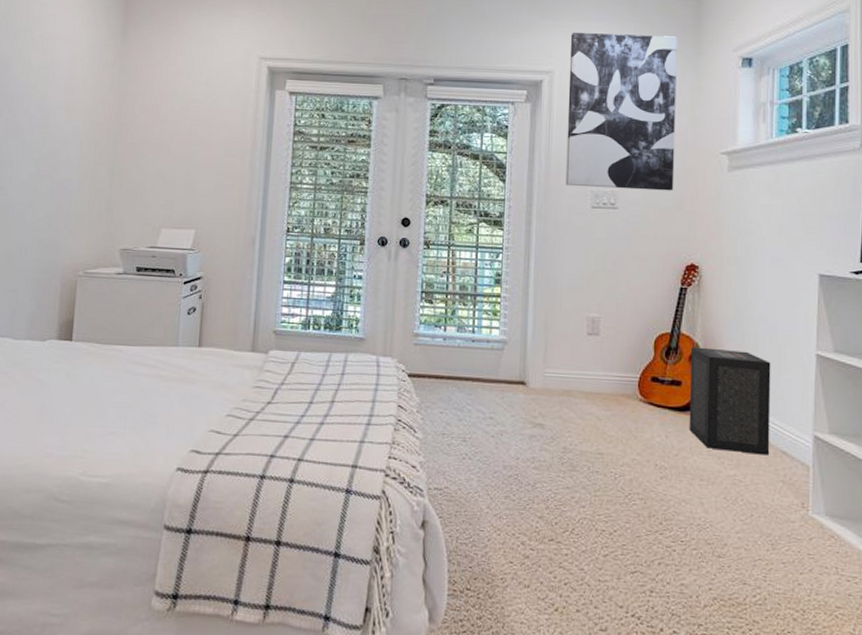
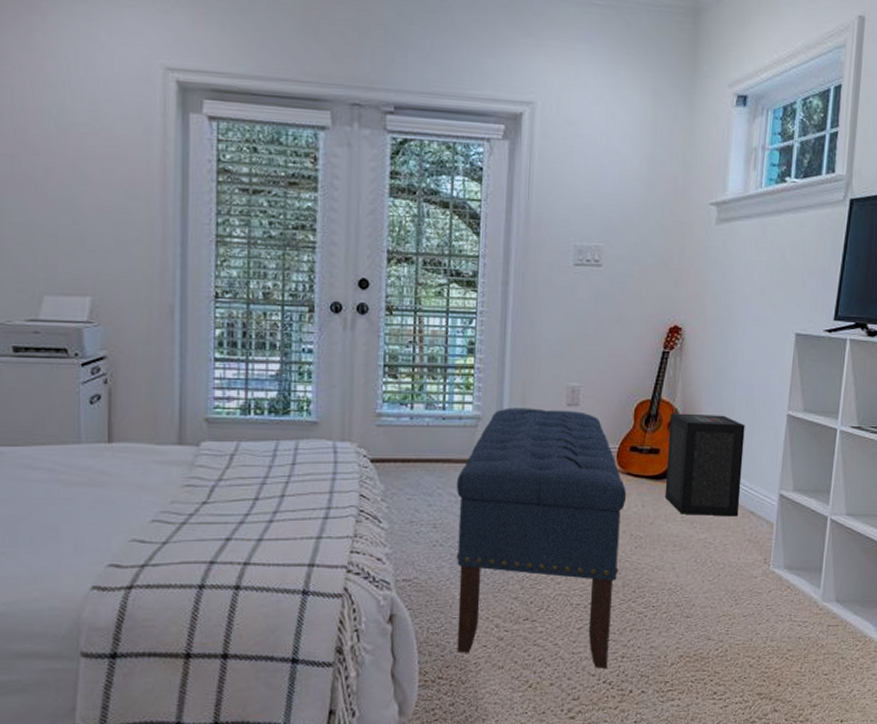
bench: none [484,334,650,602] -> present [456,407,627,670]
wall art: present [565,32,677,191] -> none [546,54,672,246]

